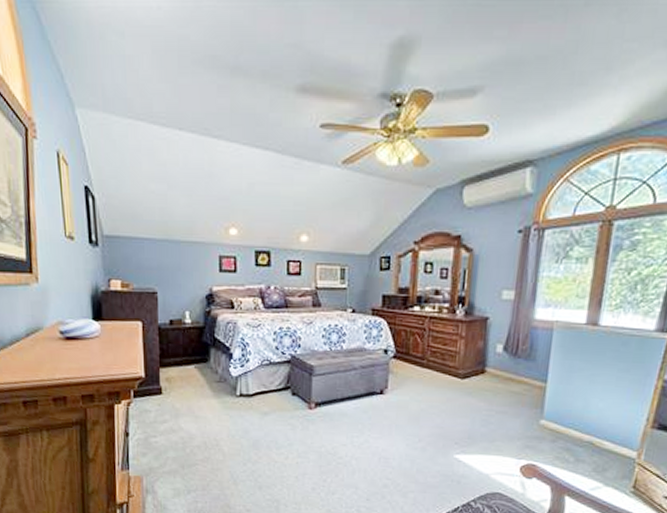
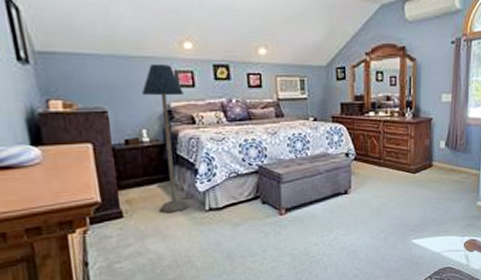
floor lamp: none [189,248,225,395] -> present [142,63,191,213]

